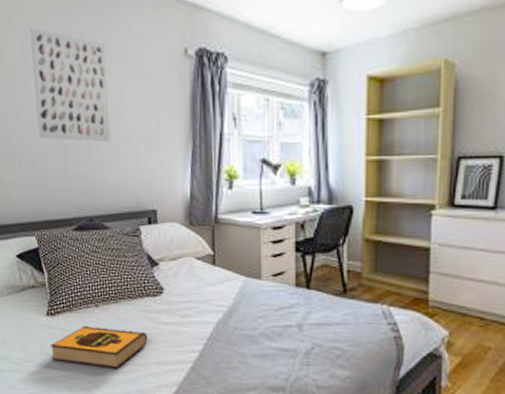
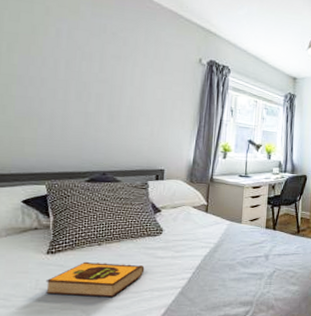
wall art: present [30,28,111,142] -> none [62,20,135,116]

